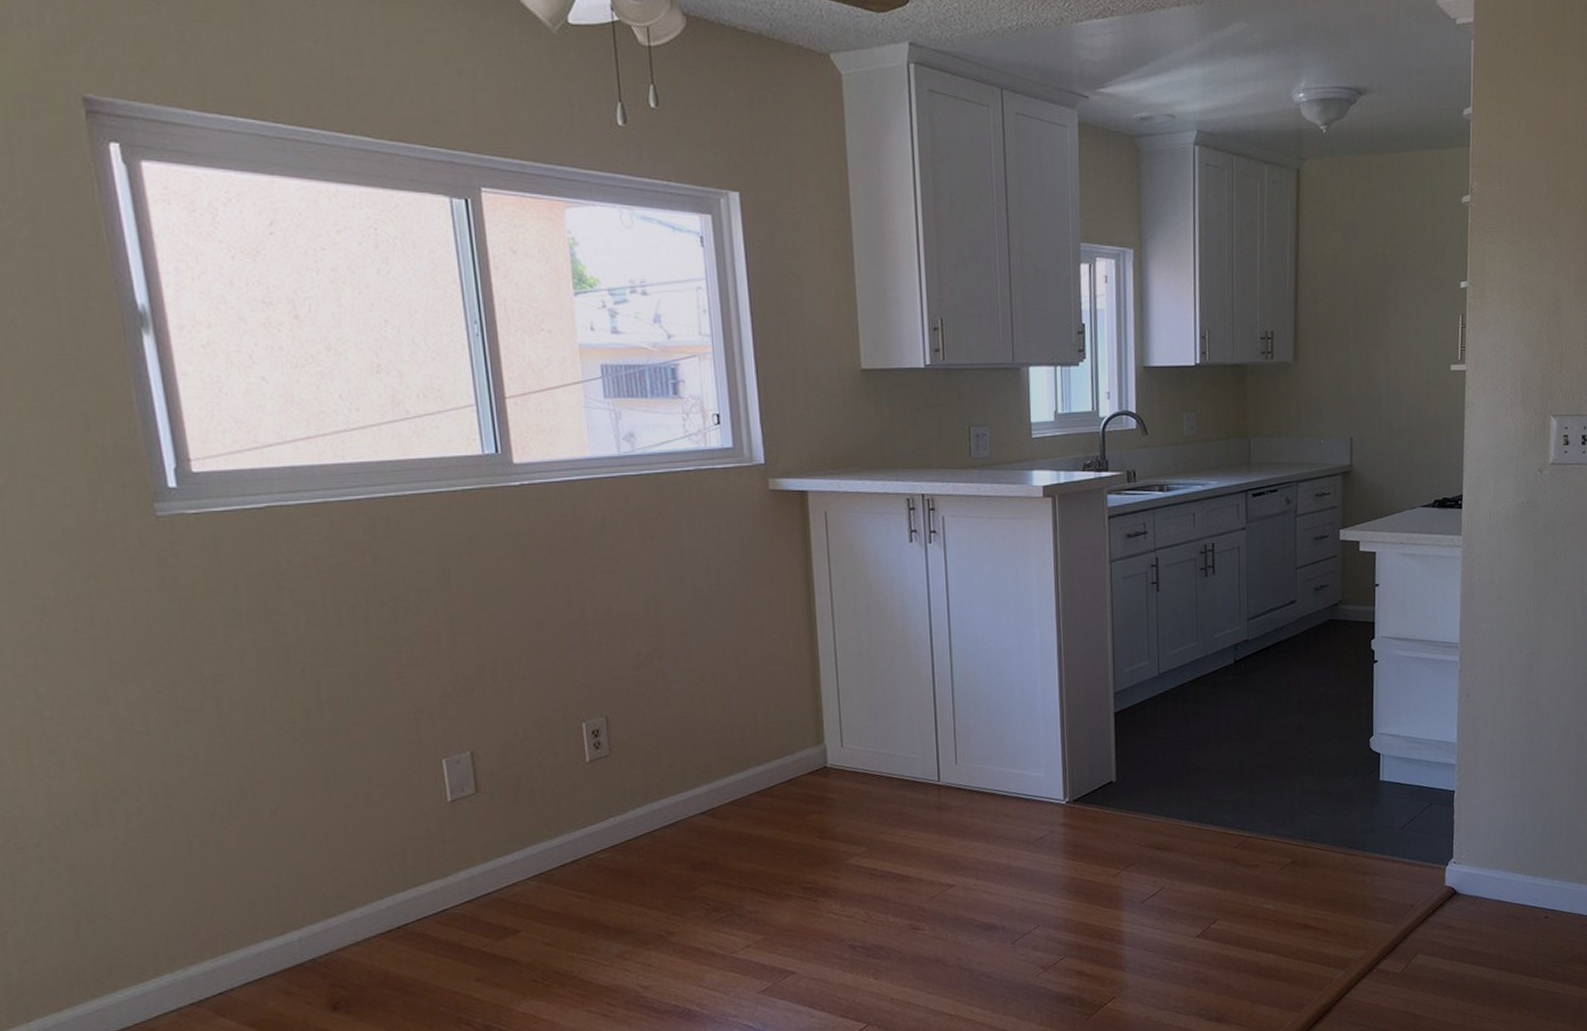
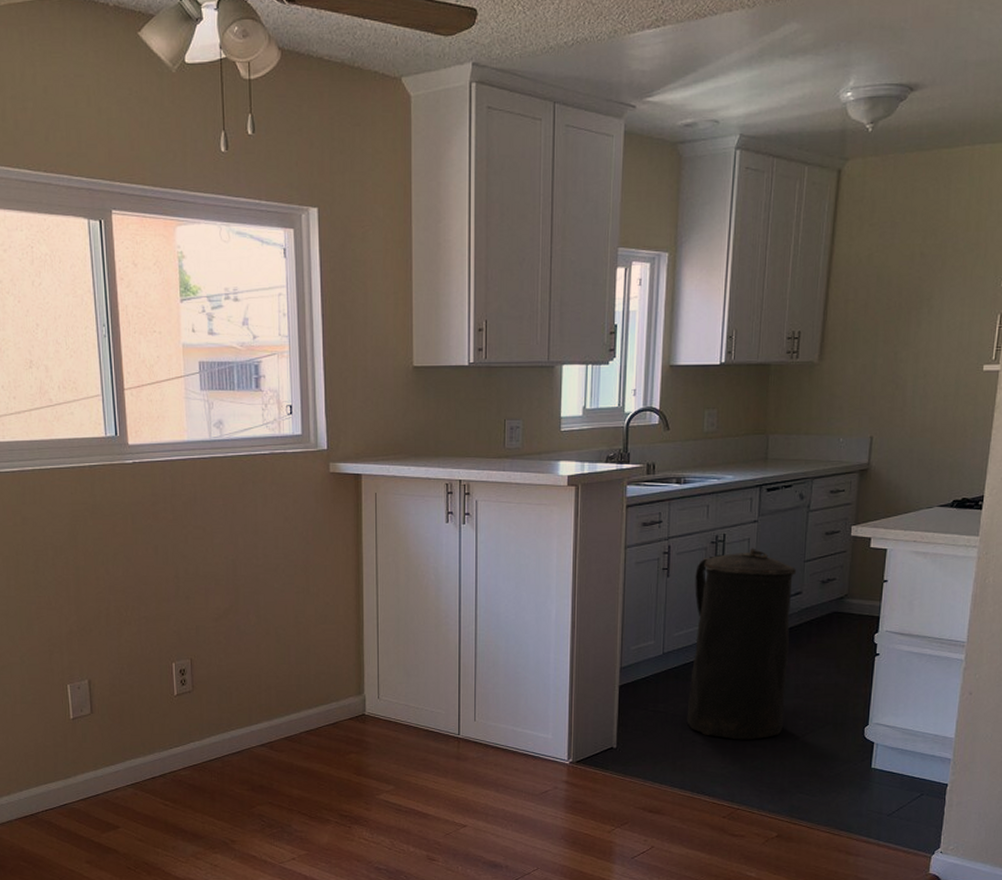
trash can: none [1186,556,1290,762] -> present [686,548,797,740]

